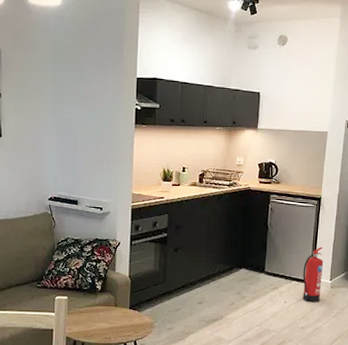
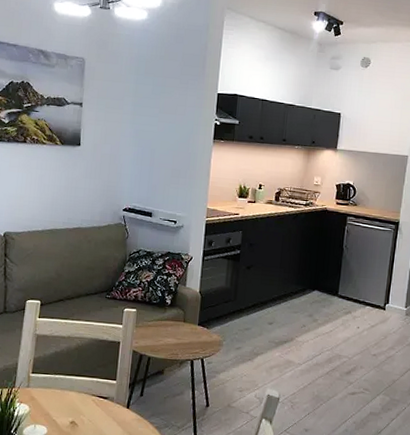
fire extinguisher: present [303,247,324,303] -> none [376,272,400,330]

